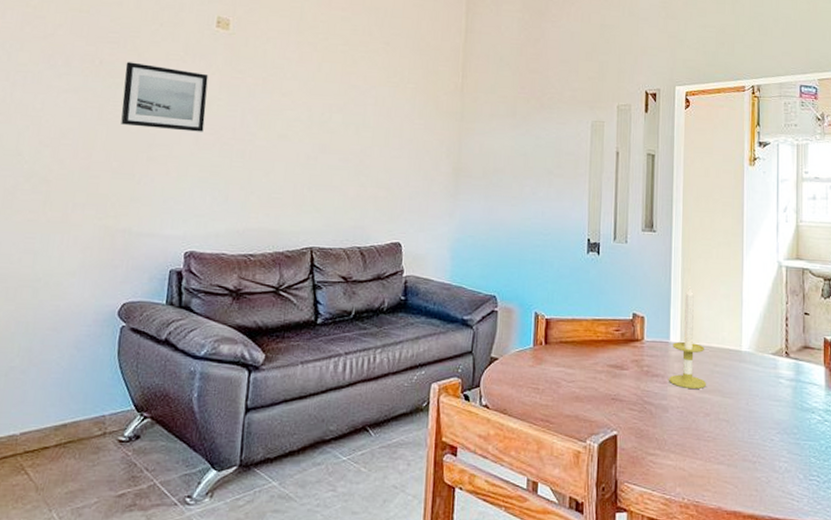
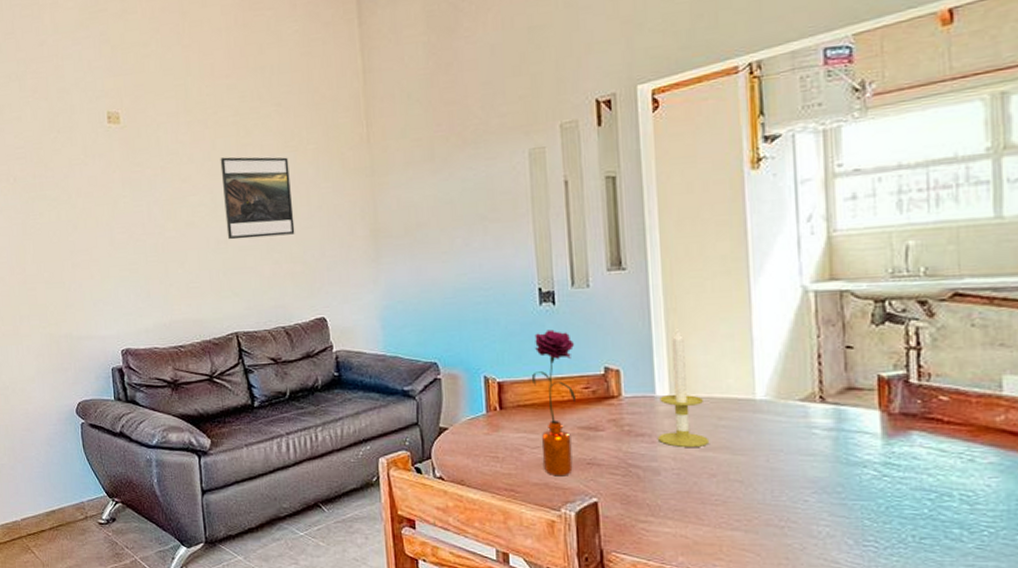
wall art: present [121,62,209,132] -> none [36,173,116,237]
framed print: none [318,80,388,162] -> present [220,157,295,240]
flower: none [575,276,612,410] -> present [532,329,575,477]

